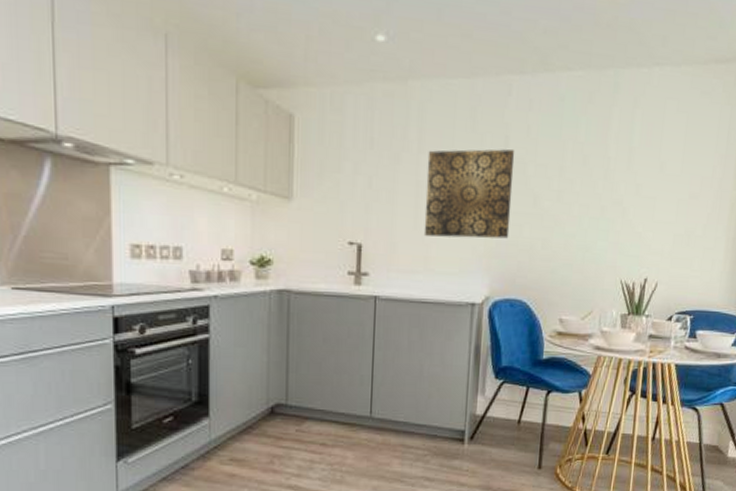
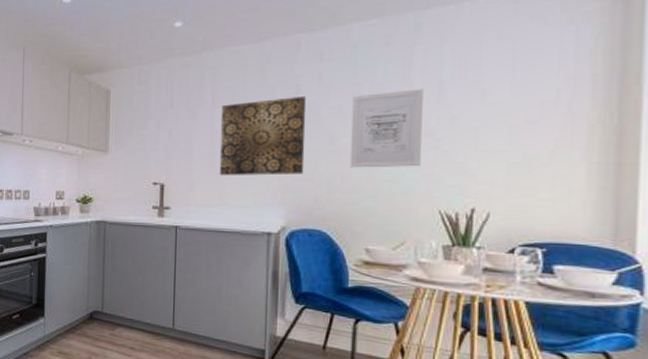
wall art: none [551,153,617,236] -> present [350,89,423,168]

